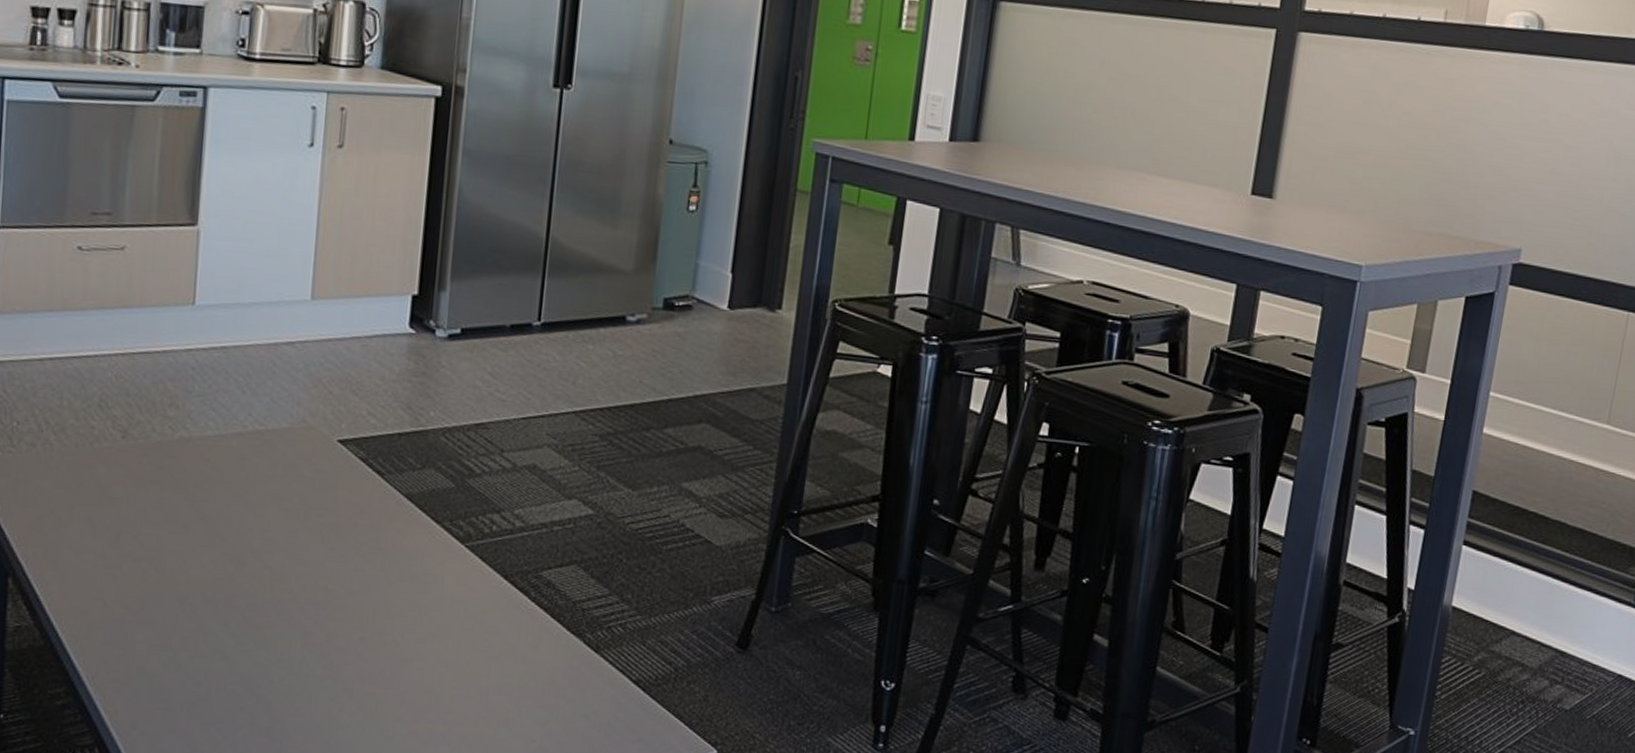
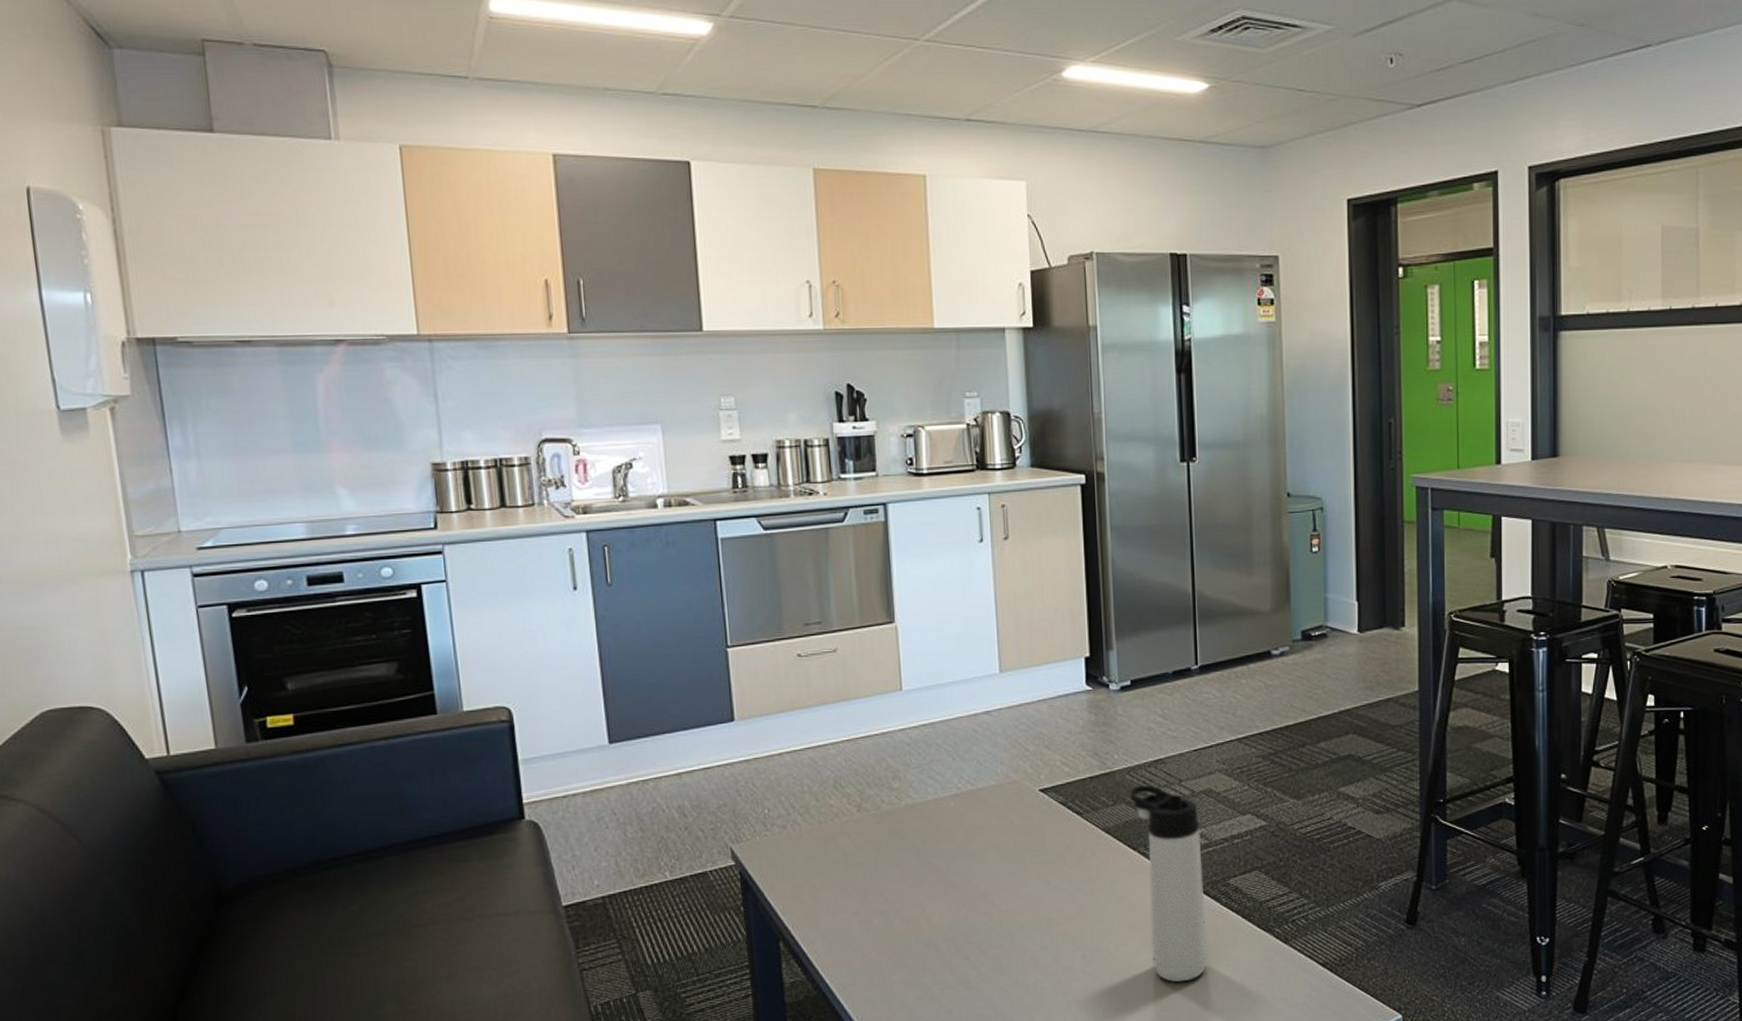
thermos bottle: none [441,450,518,682] -> present [1129,784,1208,983]

